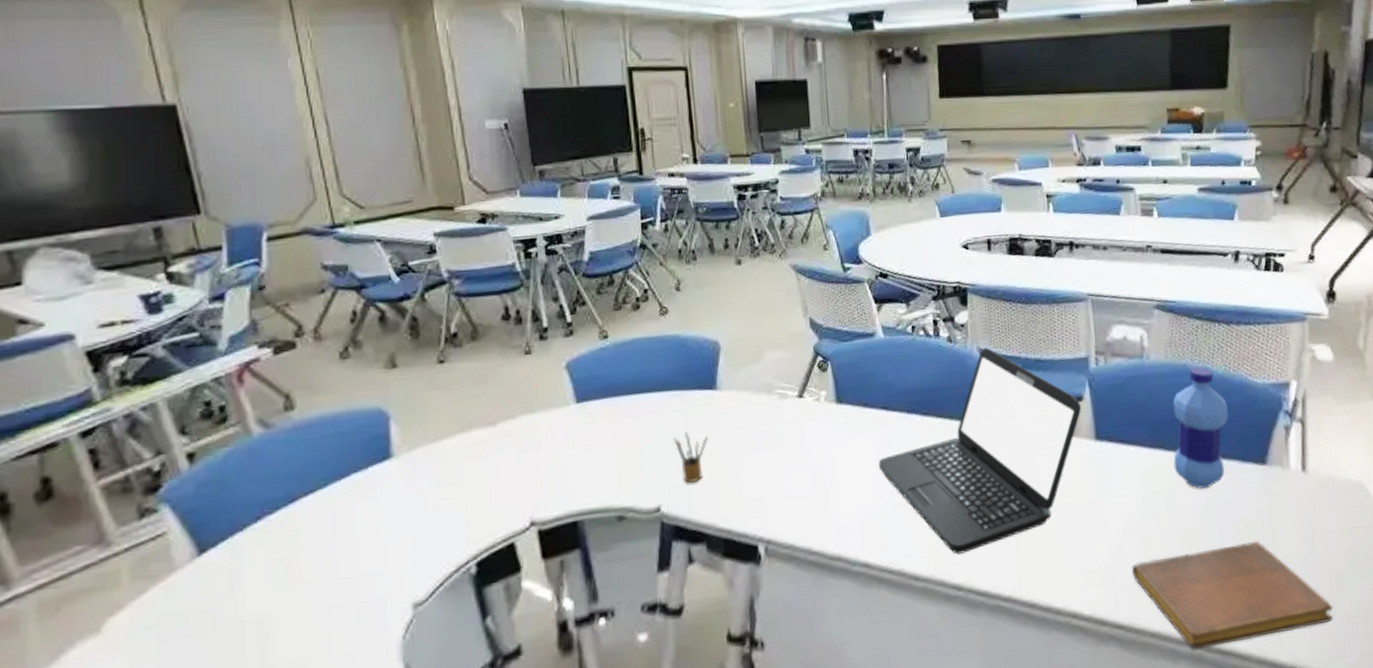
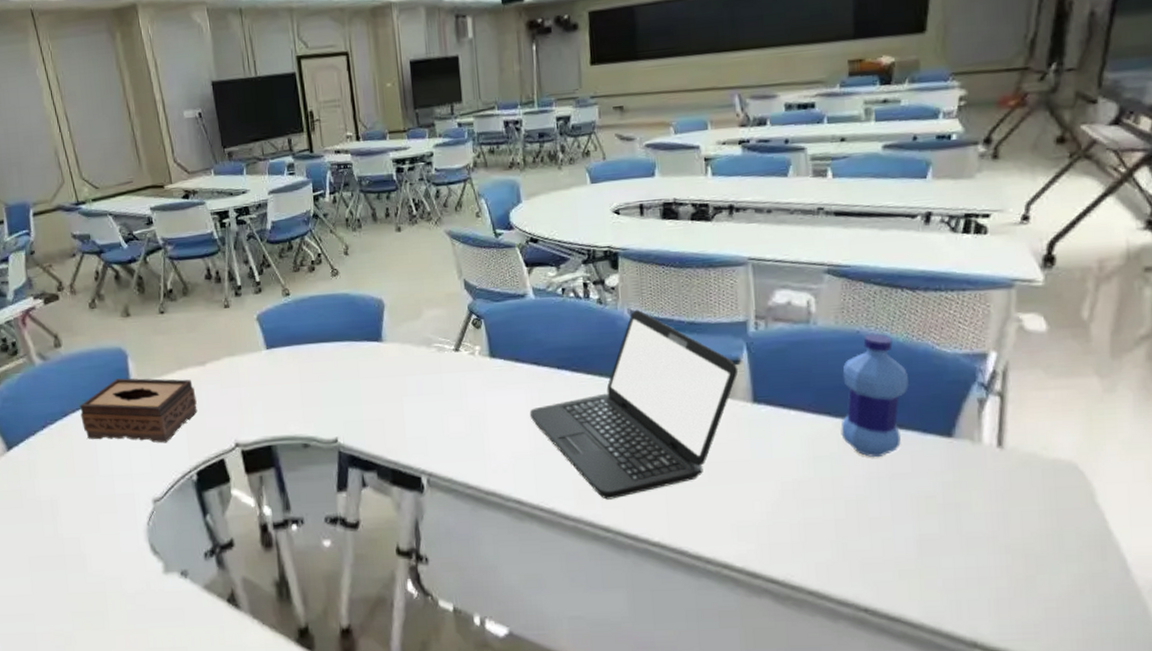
tissue box: none [315,444,482,531] -> present [80,378,198,443]
pencil box: present [673,432,708,483] -> none [346,377,376,420]
notebook: present [1132,541,1333,650] -> none [790,514,1027,612]

